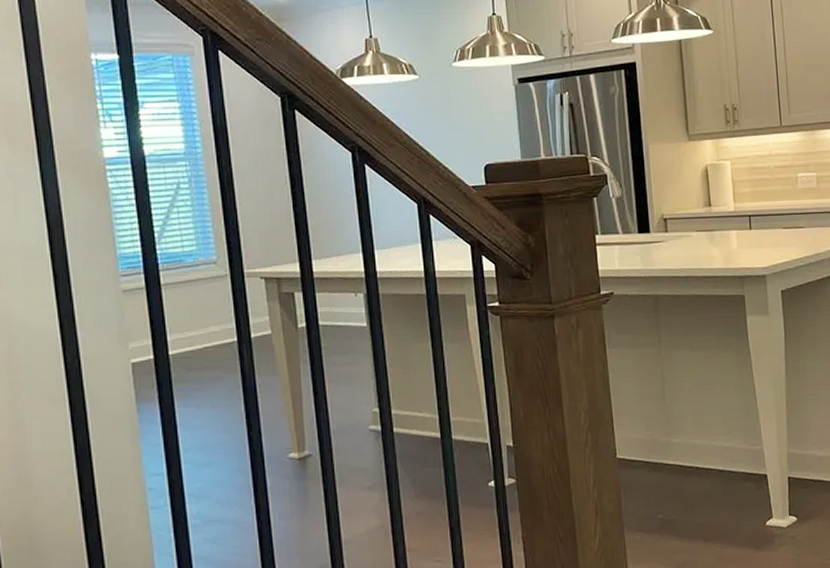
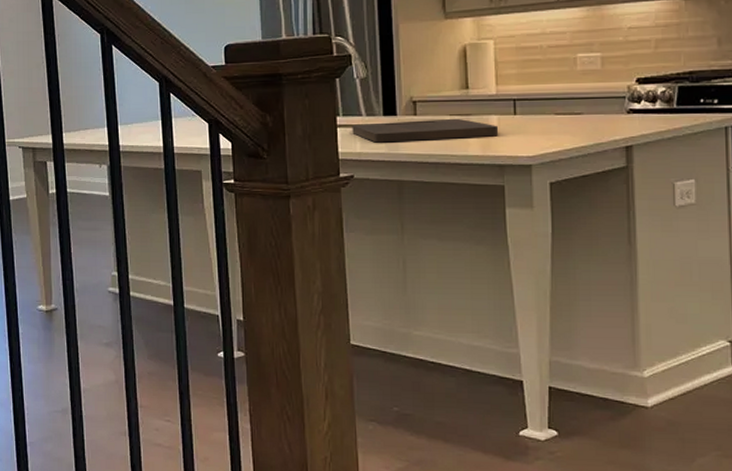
cutting board: none [610,234,738,260] -> present [352,118,499,143]

